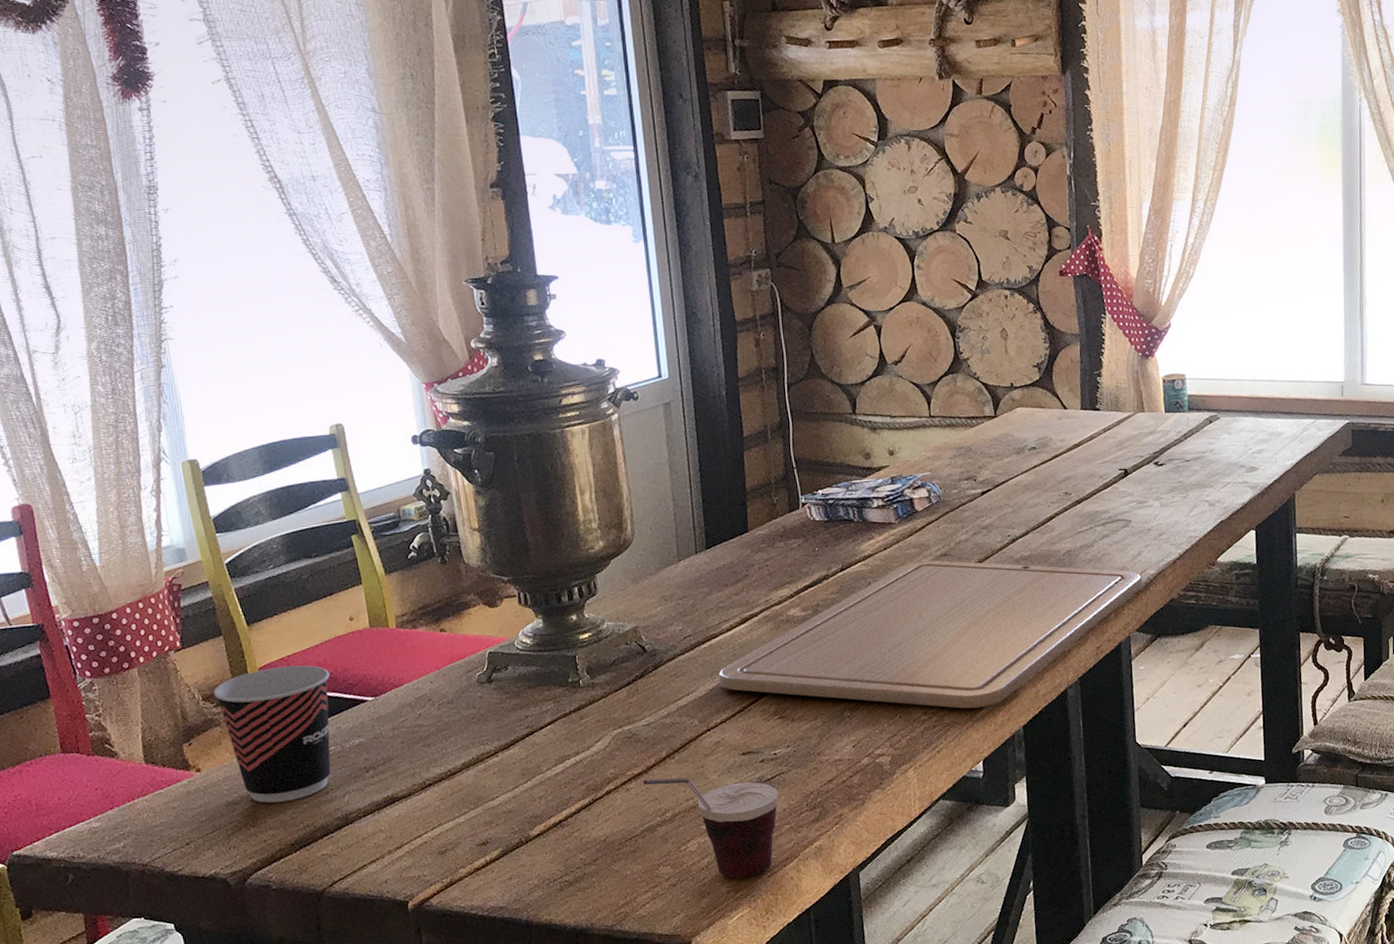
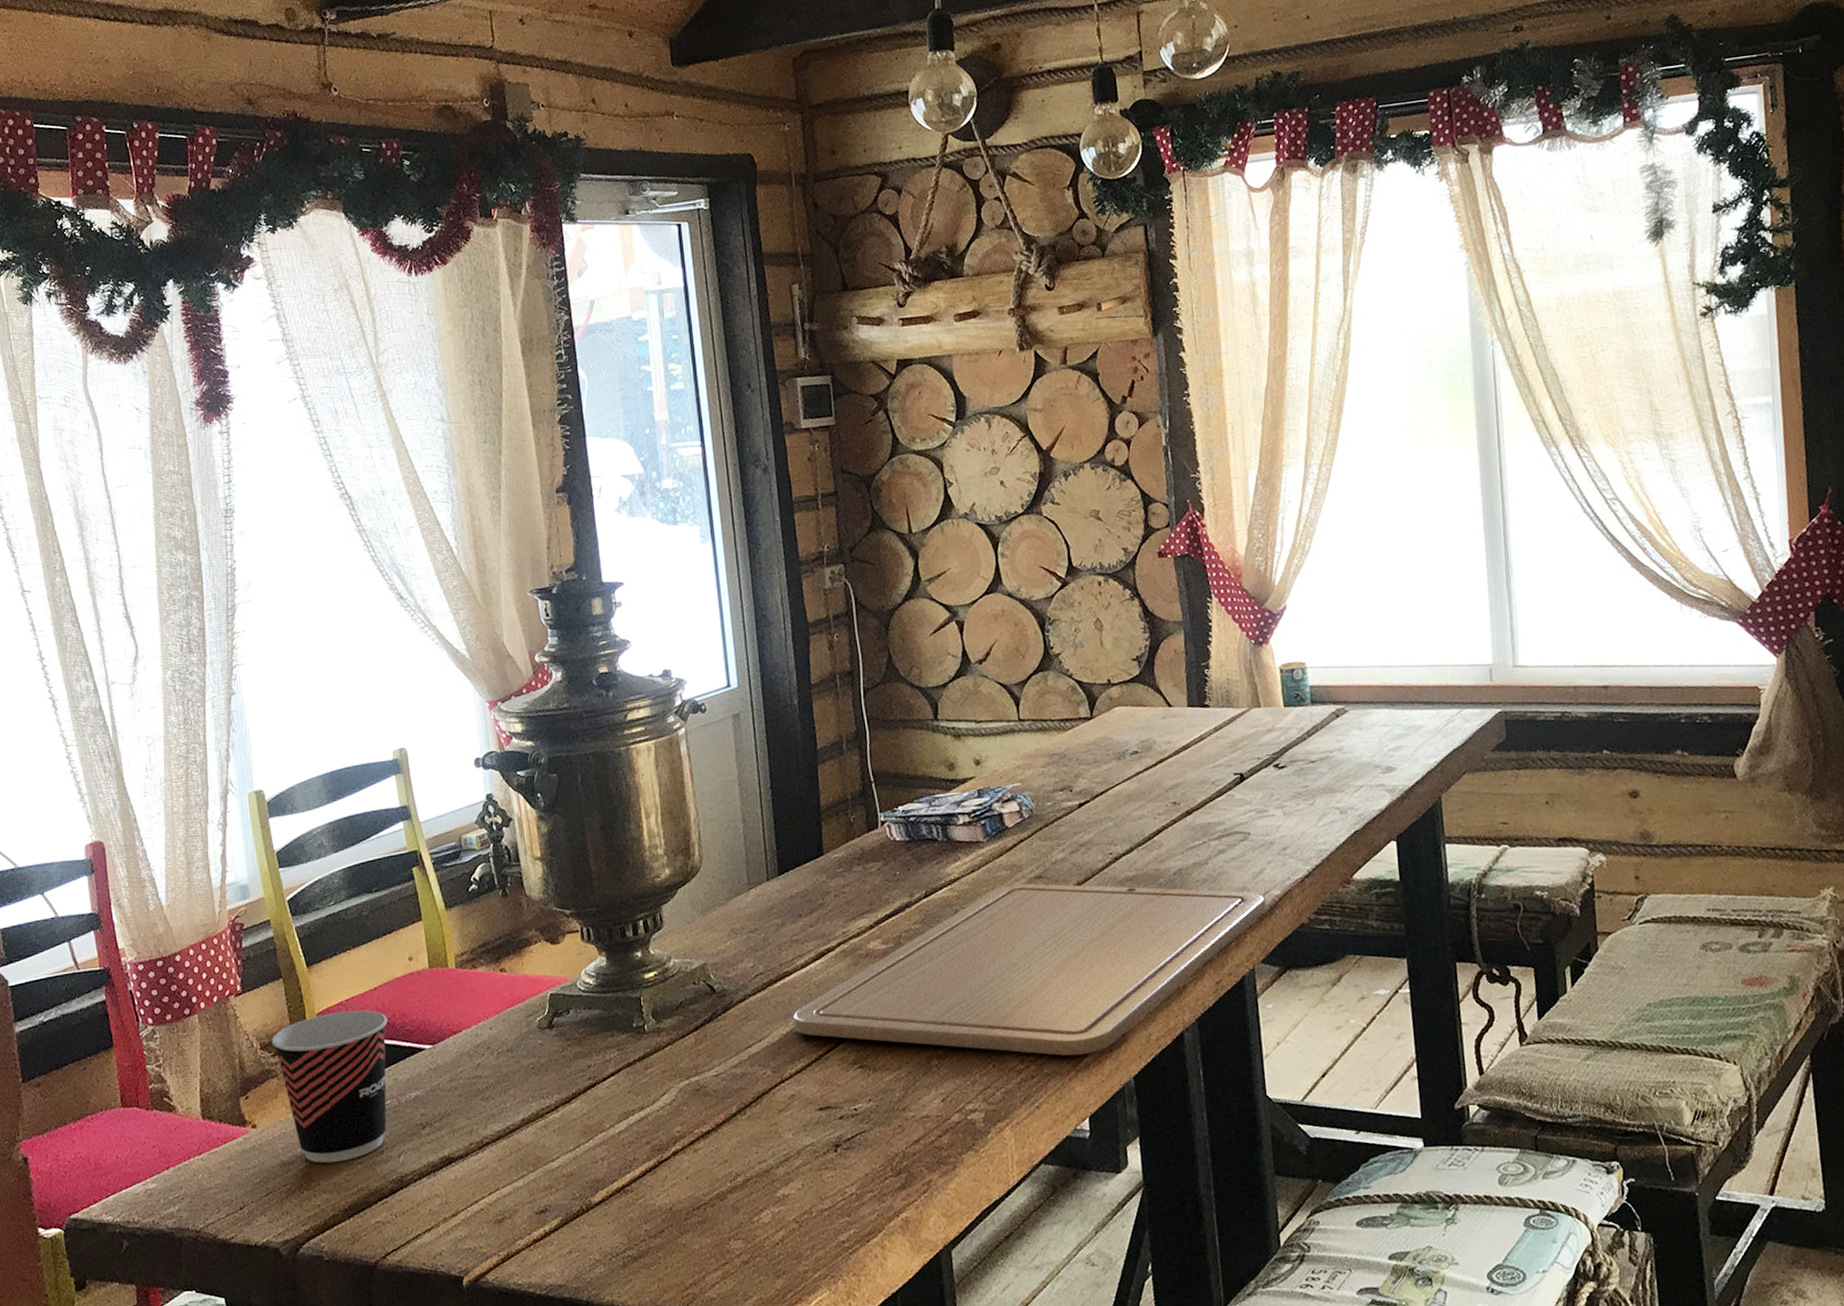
cup: present [643,778,779,878] -> none [712,1137,860,1255]

